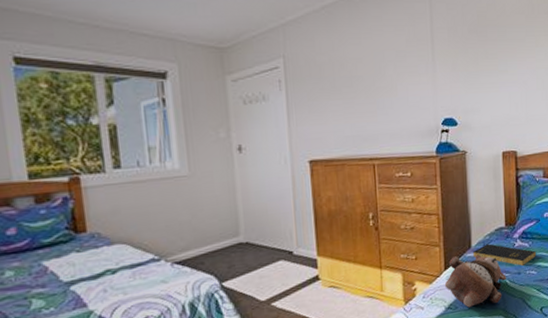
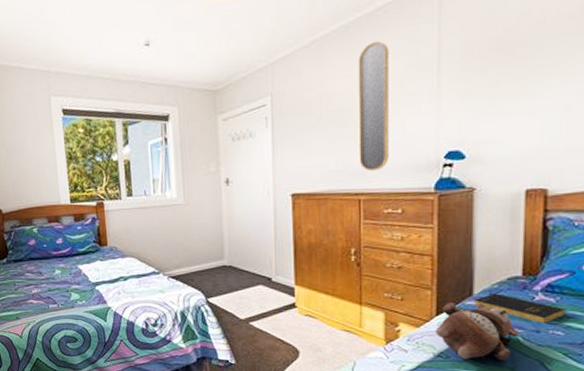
home mirror: none [365,14,397,137] -> present [358,41,389,172]

